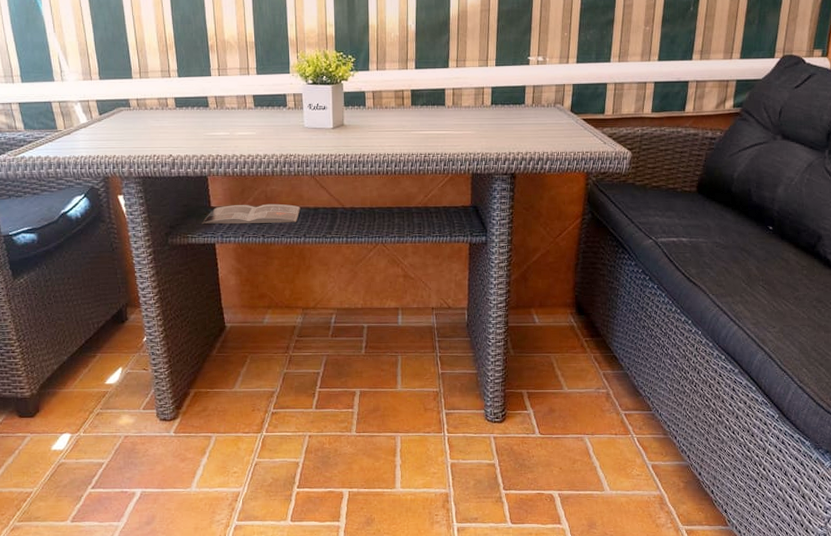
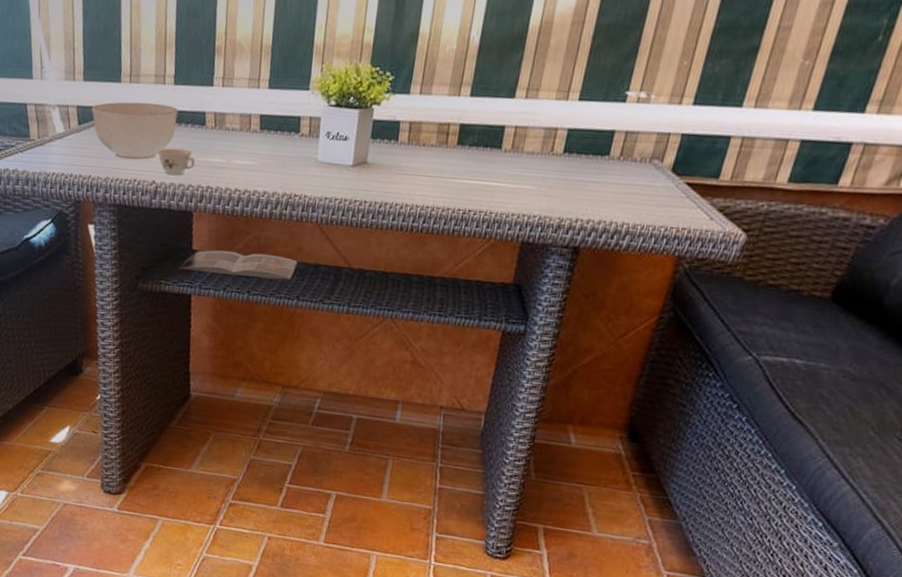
bowl: none [109,94,184,139] -> present [91,102,178,160]
teacup: none [170,127,204,149] -> present [157,148,196,176]

